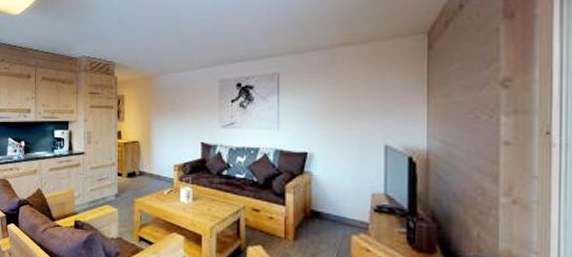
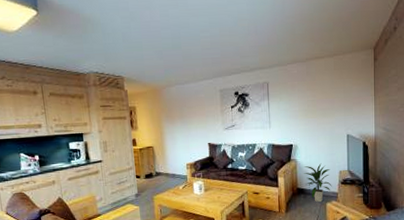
indoor plant: none [321,180,361,233] -> present [304,163,332,203]

